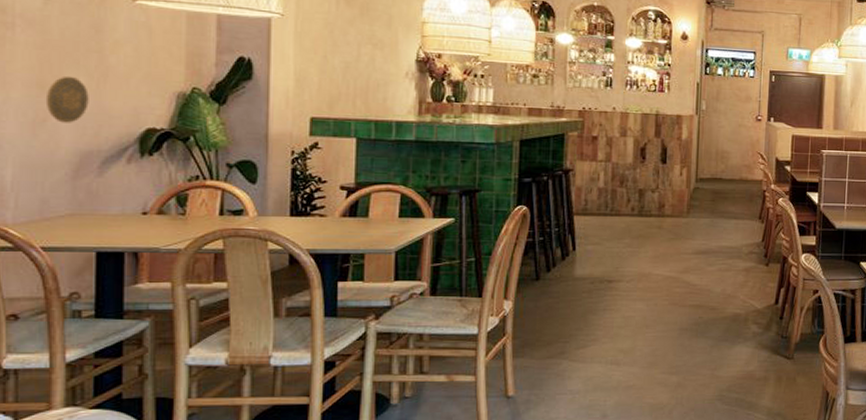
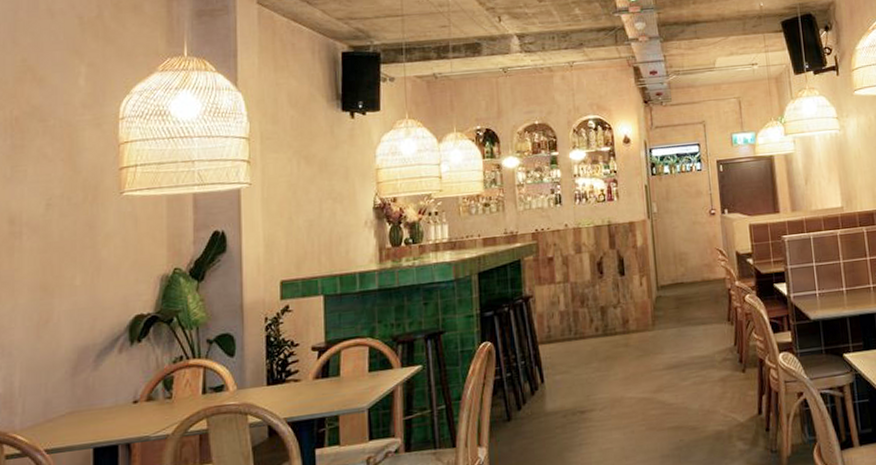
decorative plate: present [45,76,89,123] -> none [47,274,85,322]

